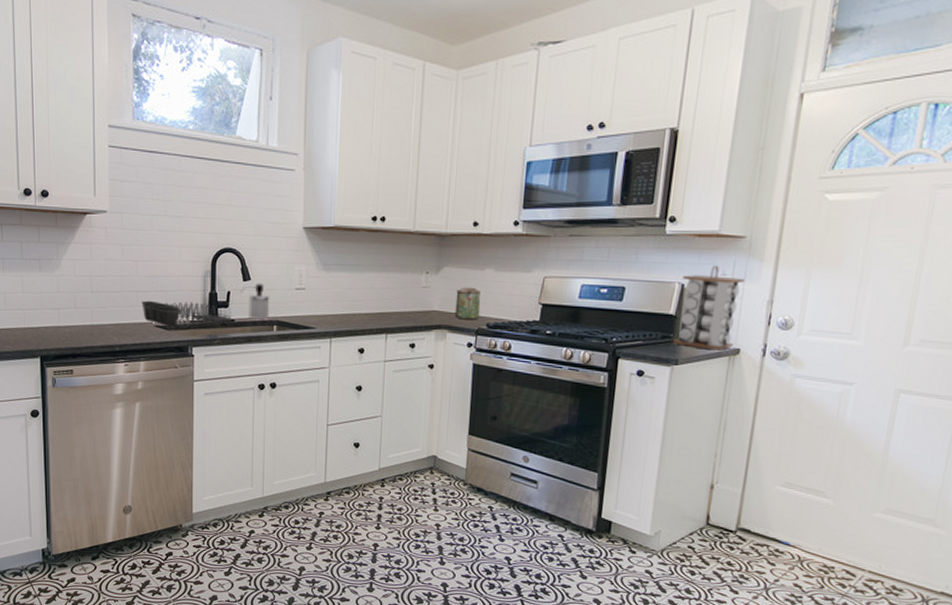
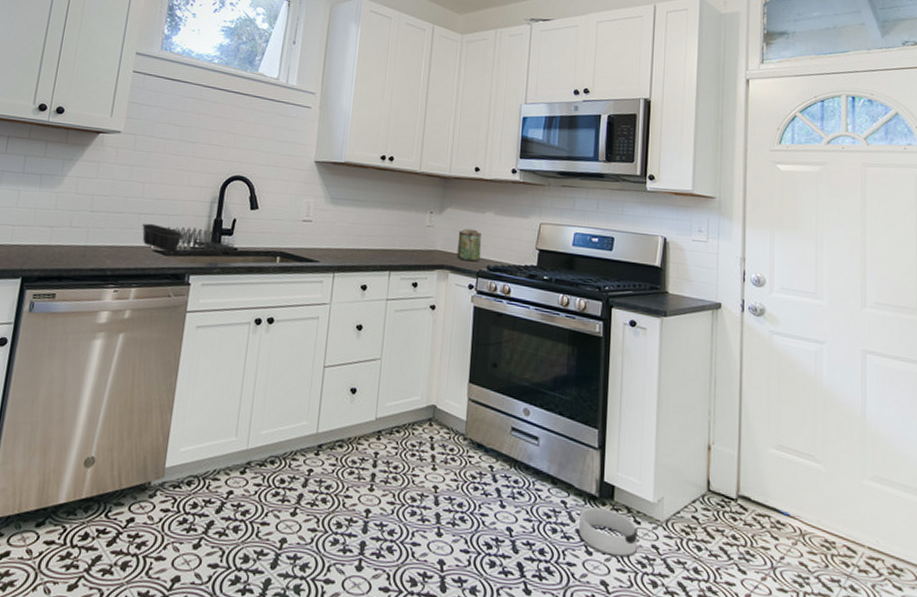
soap dispenser: present [240,283,270,320] -> none [246,212,276,250]
pet bowl: none [574,540,633,581] -> present [579,507,638,558]
spice rack: present [672,264,745,351] -> none [660,221,719,304]

